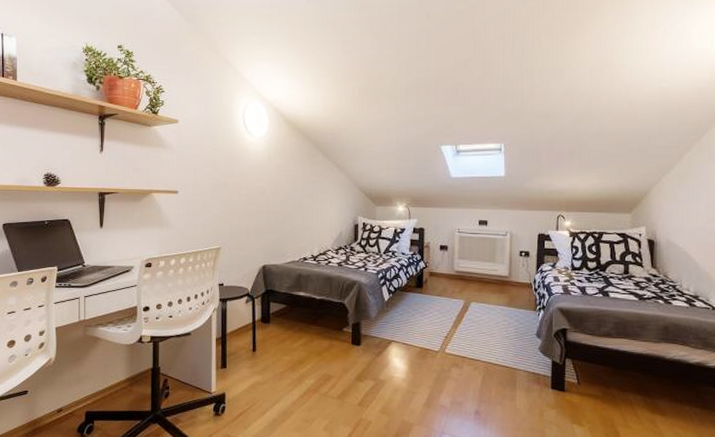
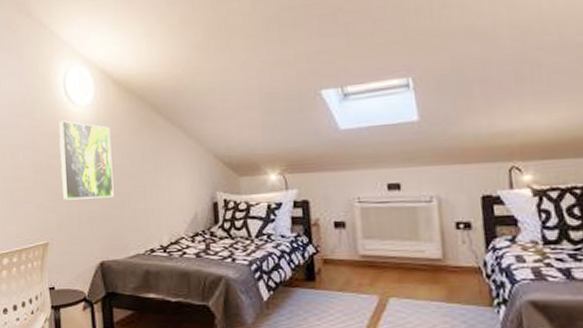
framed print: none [235,147,279,214] -> present [58,120,114,200]

